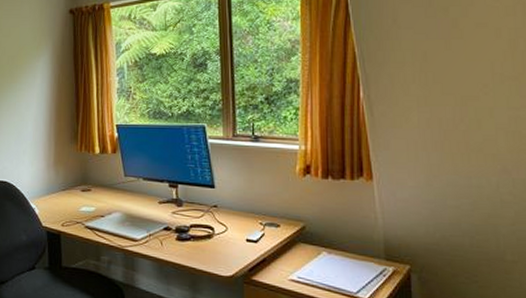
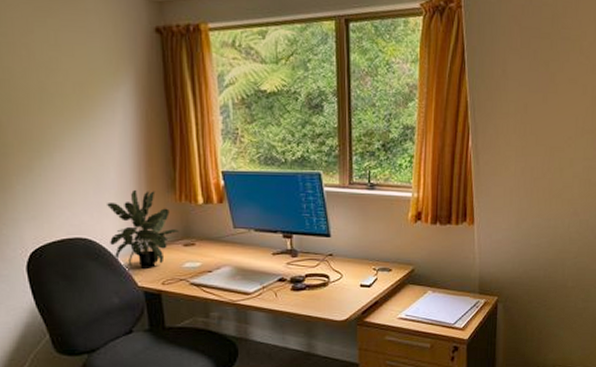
potted plant: none [24,140,78,210] -> present [107,189,179,268]

